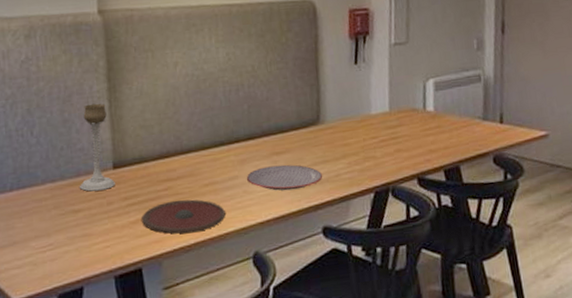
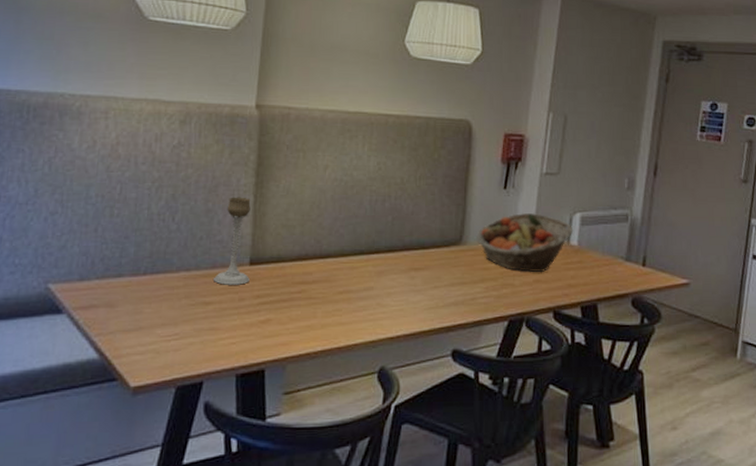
plate: present [140,199,226,234] -> none [270,304,356,339]
plate: present [247,164,322,191] -> none [382,281,458,308]
fruit basket: none [333,84,429,144] -> present [476,213,574,273]

